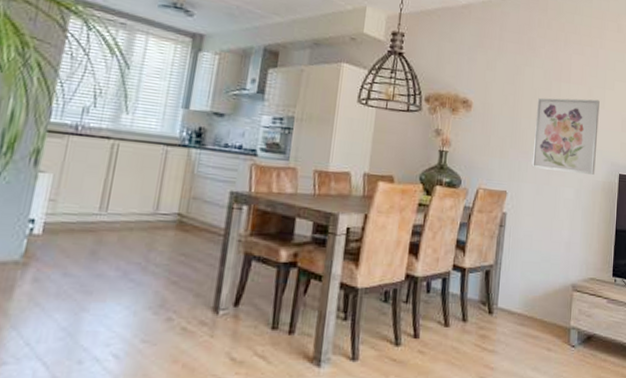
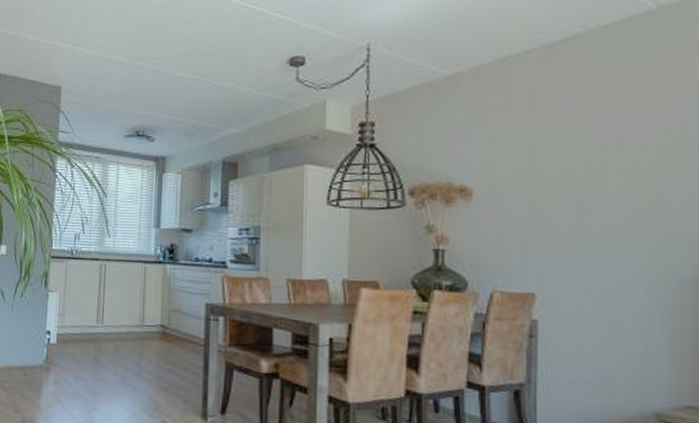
wall art: present [531,97,600,175] -> none [570,165,680,267]

